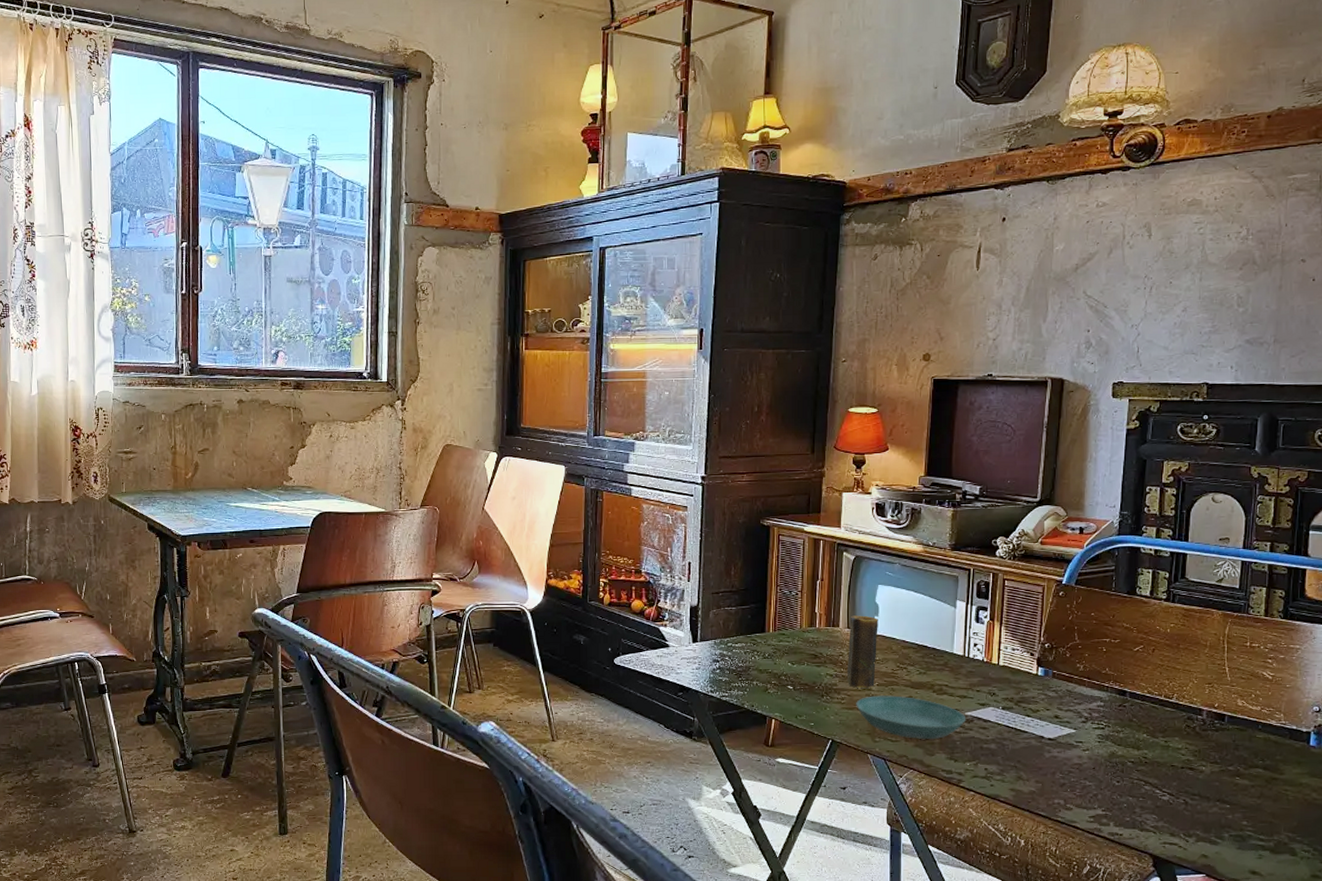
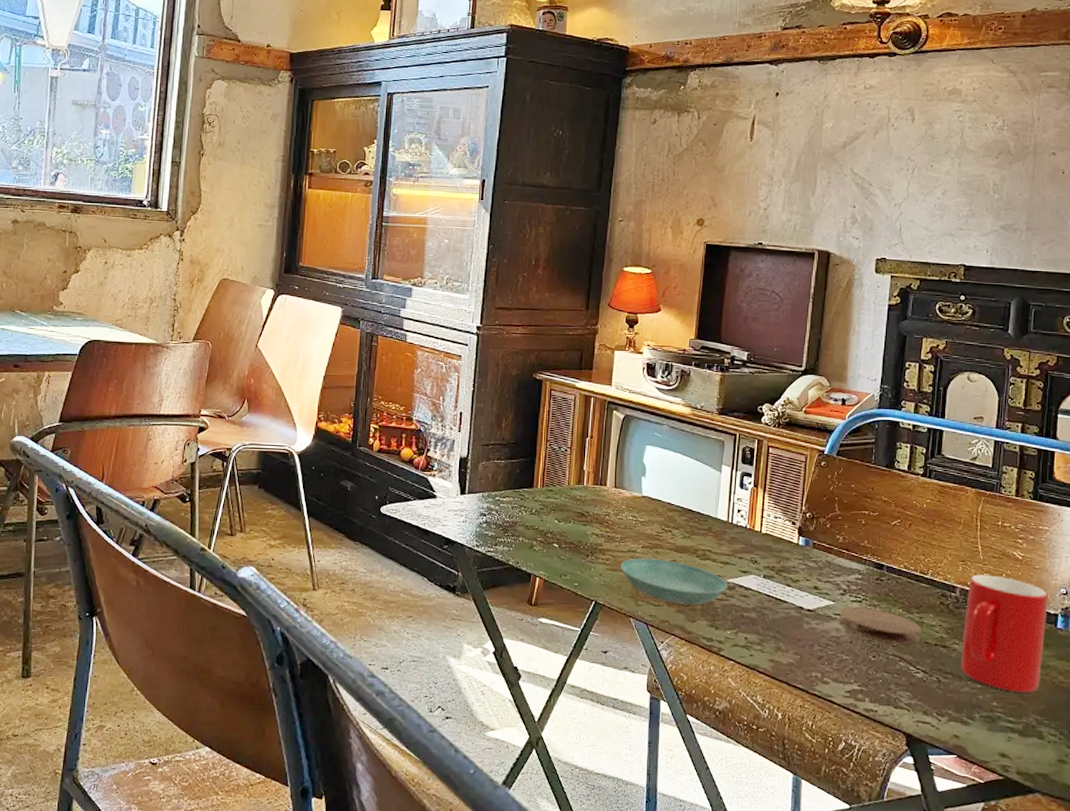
candle: present [846,615,878,688] -> none [612,475,645,550]
coaster: none [1080,733,1167,768] -> present [838,606,921,644]
cup: none [1209,696,1300,811] -> present [961,574,1048,693]

